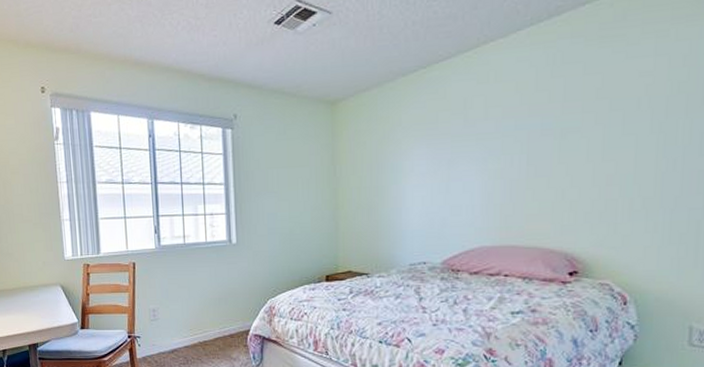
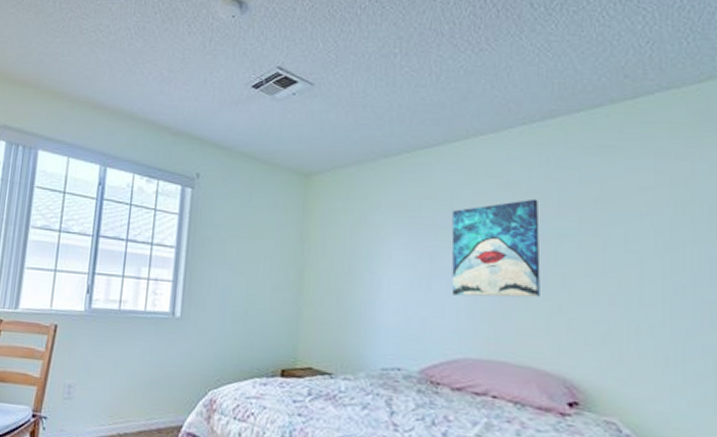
wall art: none [466,96,546,194] -> present [451,198,540,298]

